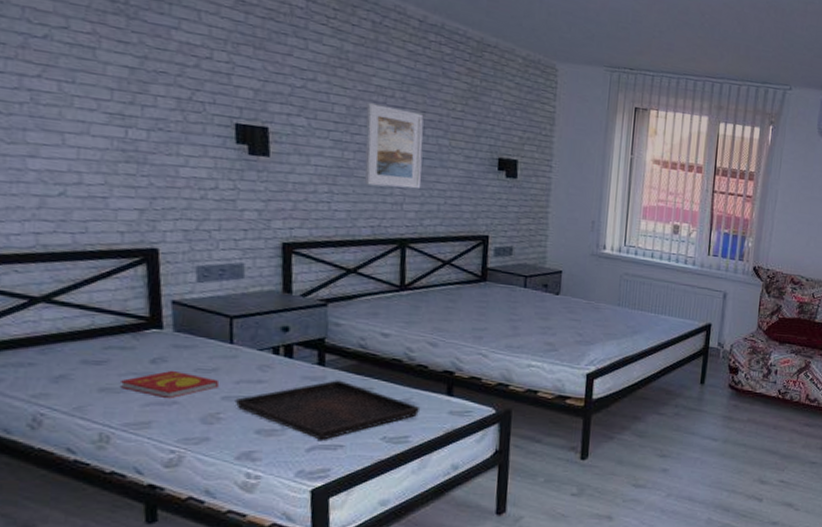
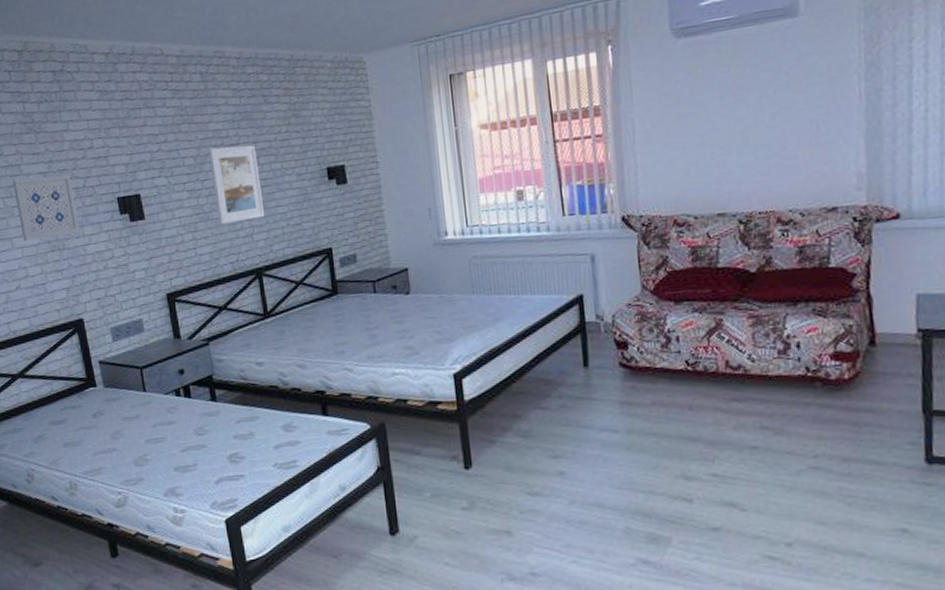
wall art: none [78,62,175,150] -> present [13,175,81,241]
book: present [119,370,220,399] -> none [75,421,142,447]
serving tray: present [235,380,421,440] -> none [155,413,302,472]

